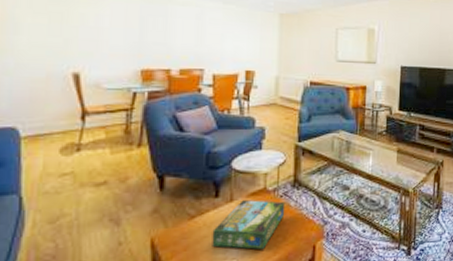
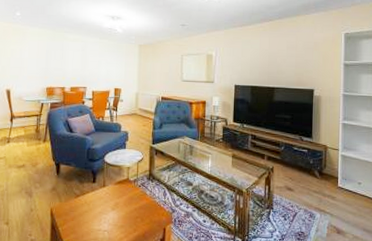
board game: present [212,200,286,250] -> none [90,187,143,227]

